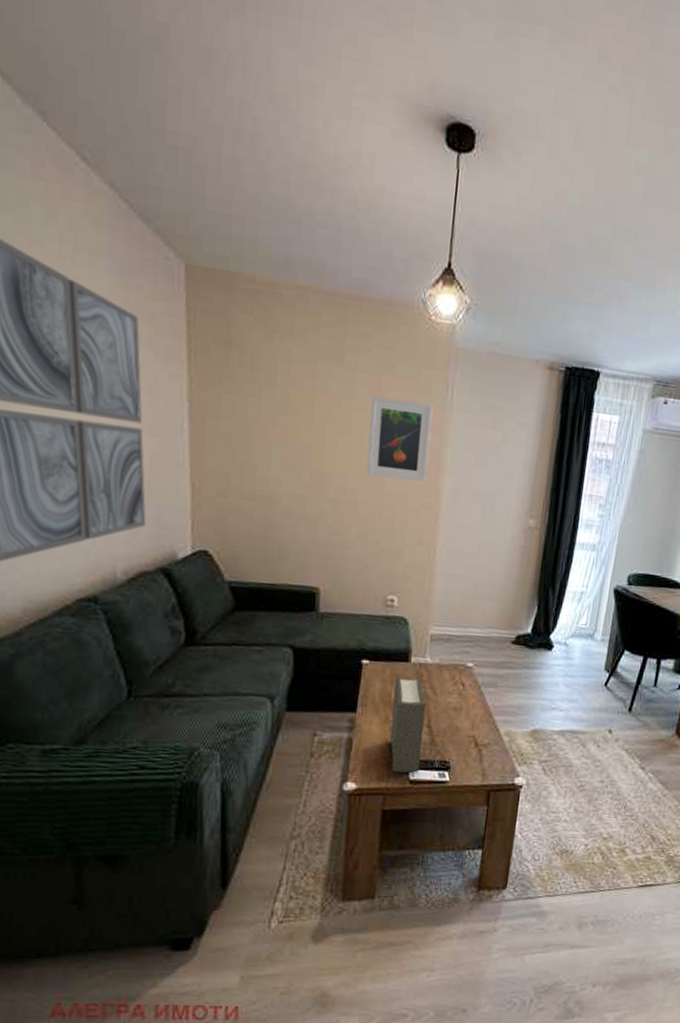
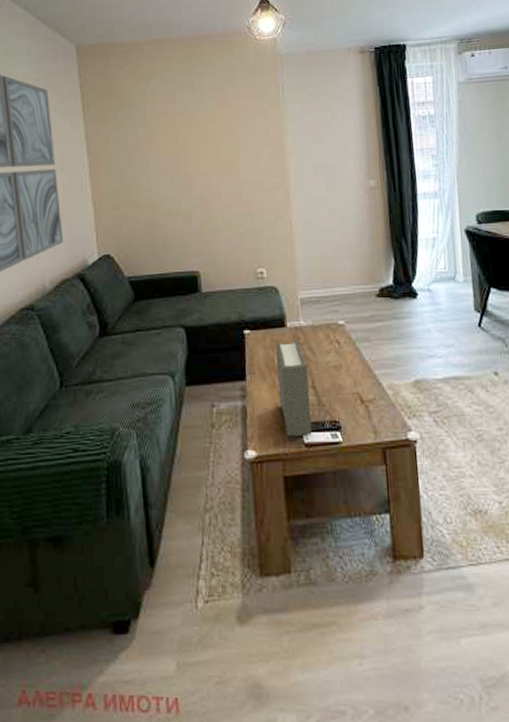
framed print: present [367,396,433,483] -> none [219,103,274,171]

